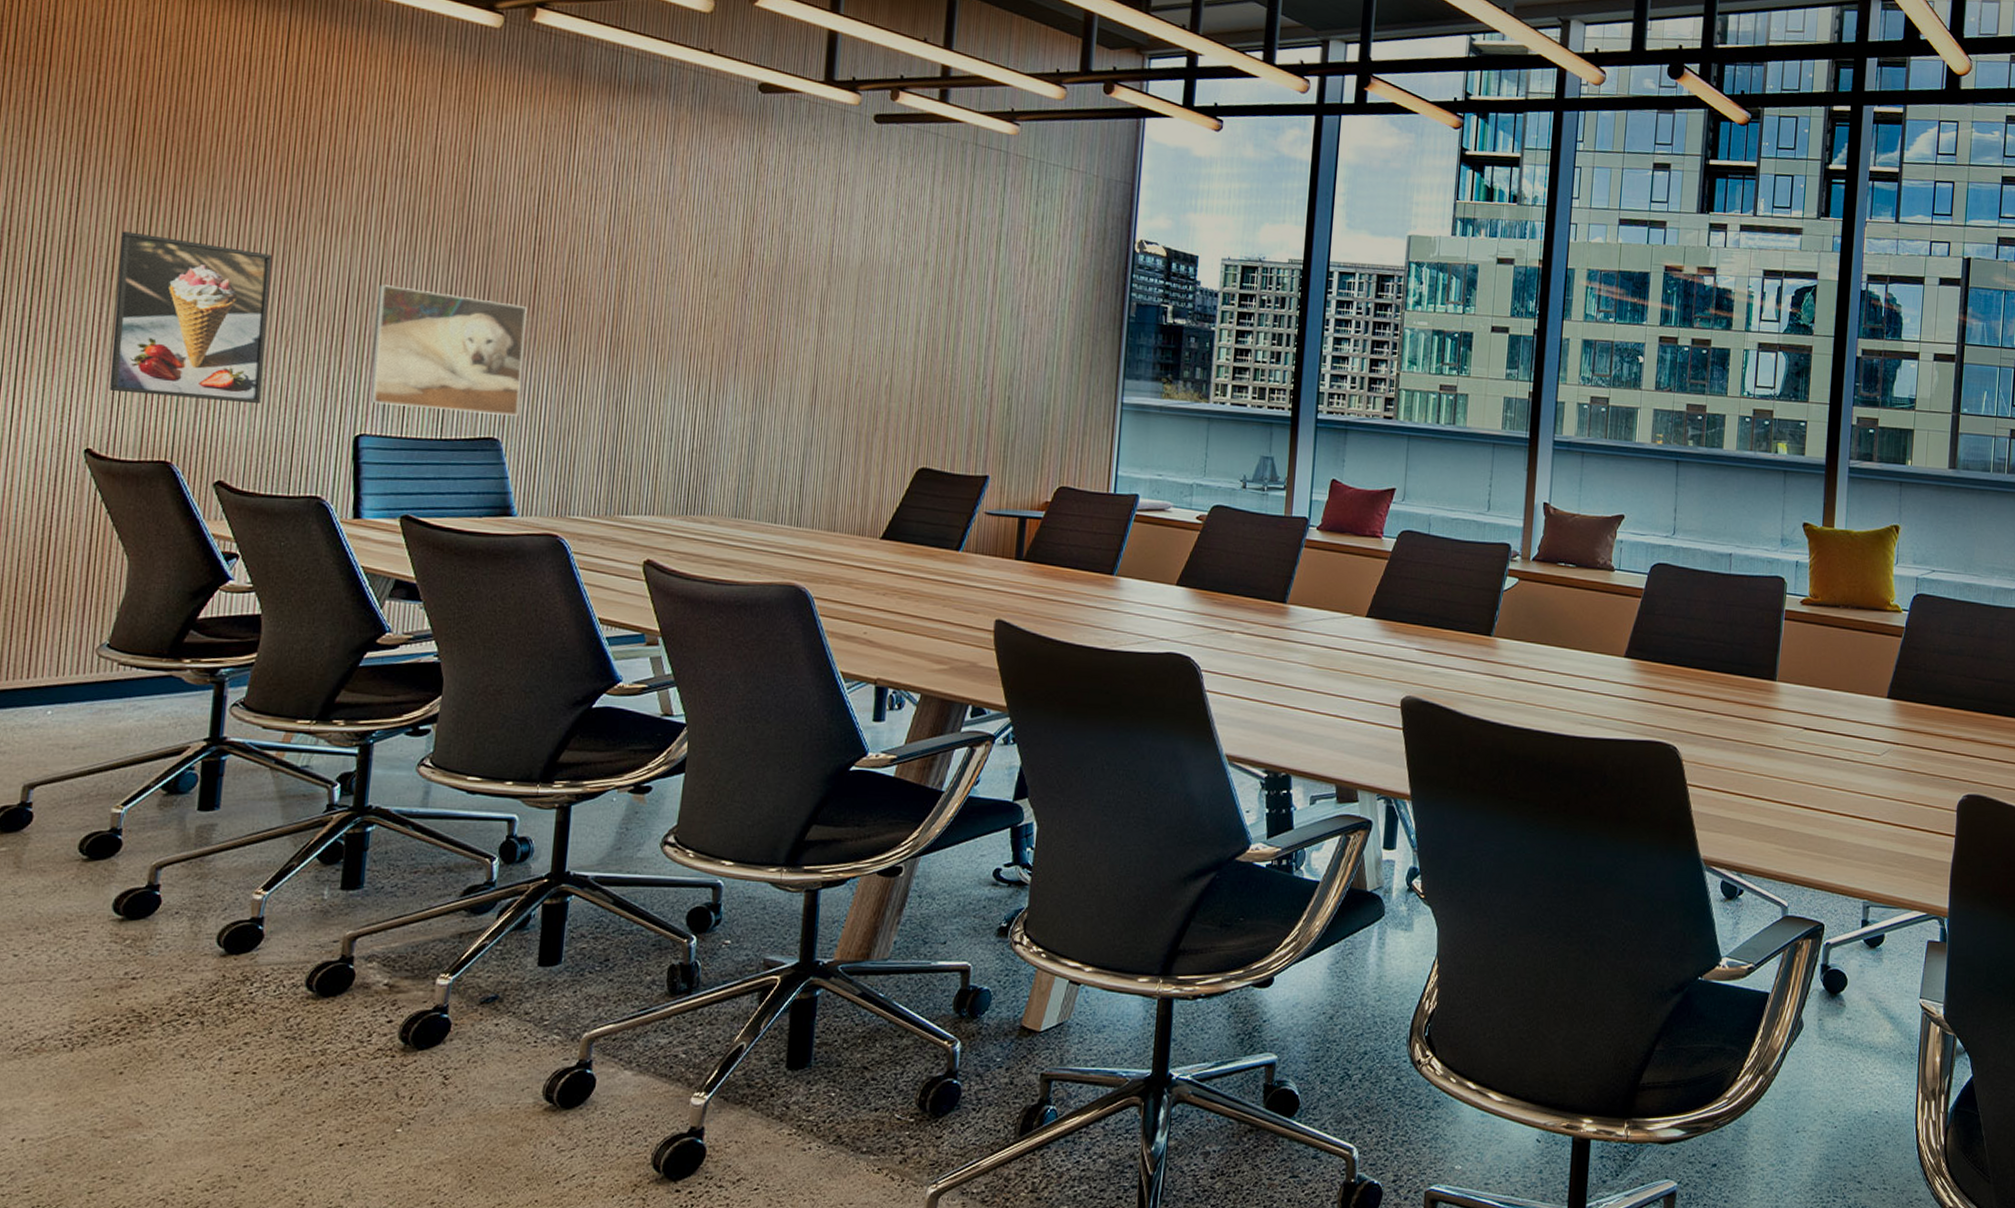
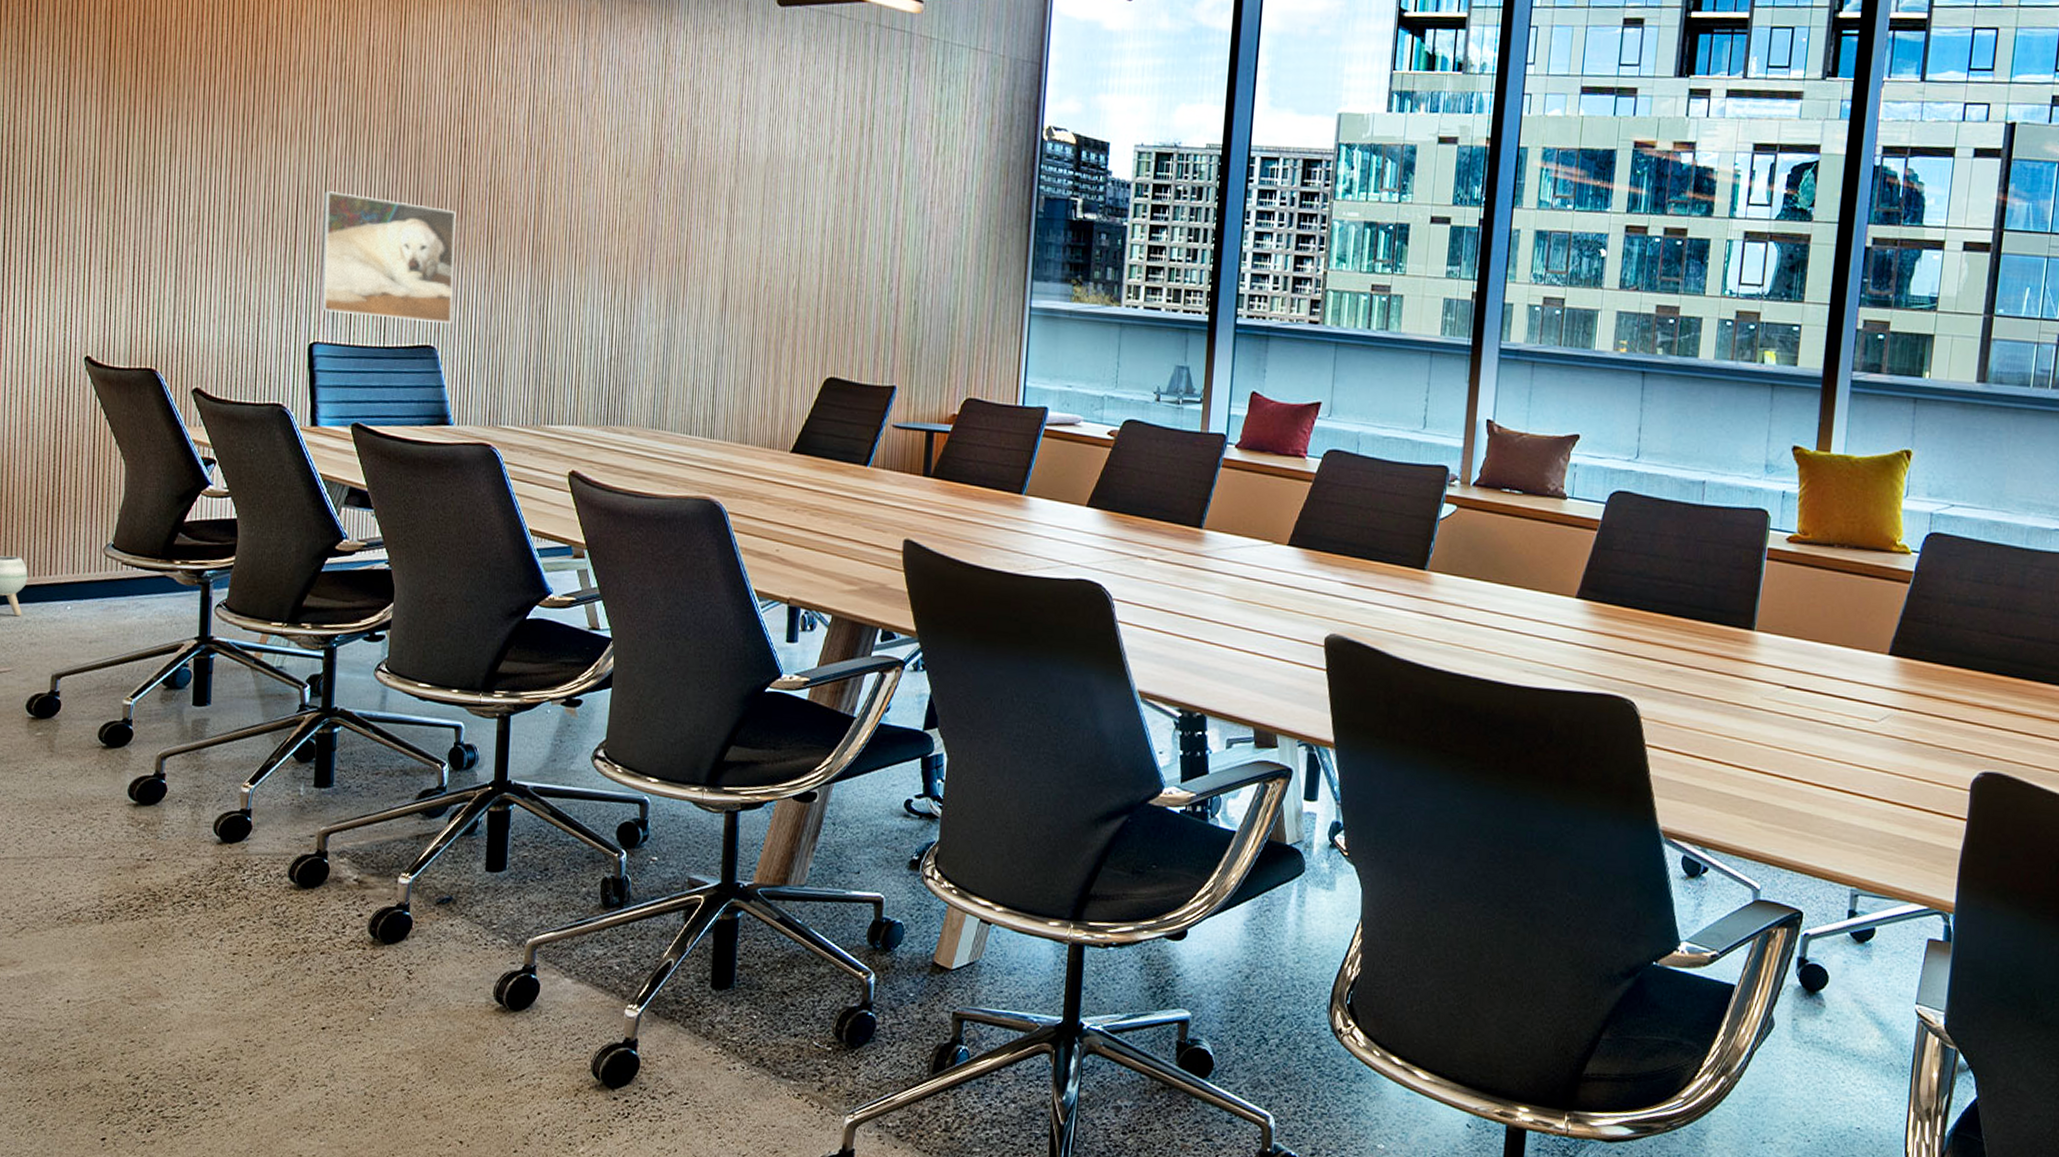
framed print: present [109,231,273,405] -> none [101,143,232,313]

